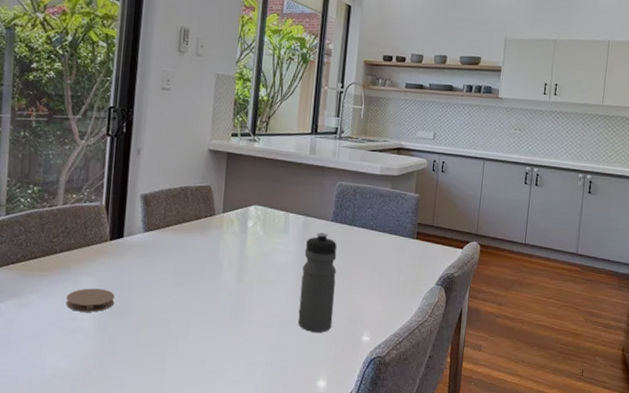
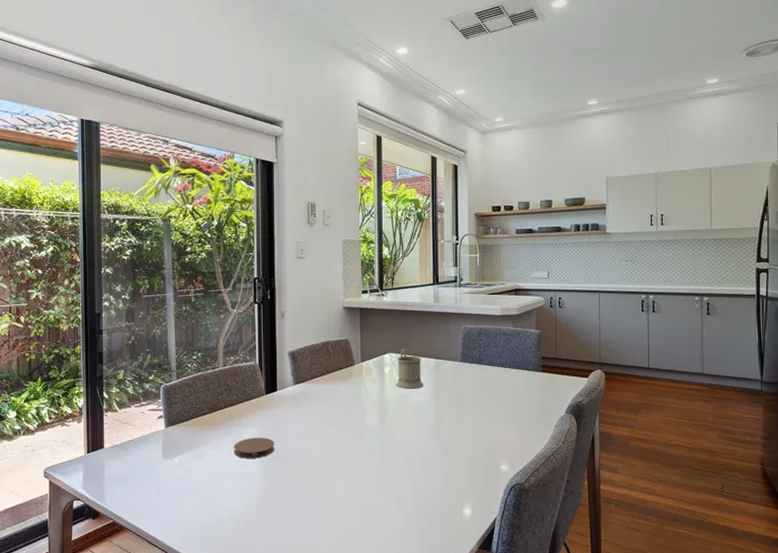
mug: none [259,202,290,247] -> present [396,349,424,389]
water bottle: present [297,233,337,332] -> none [439,373,471,464]

